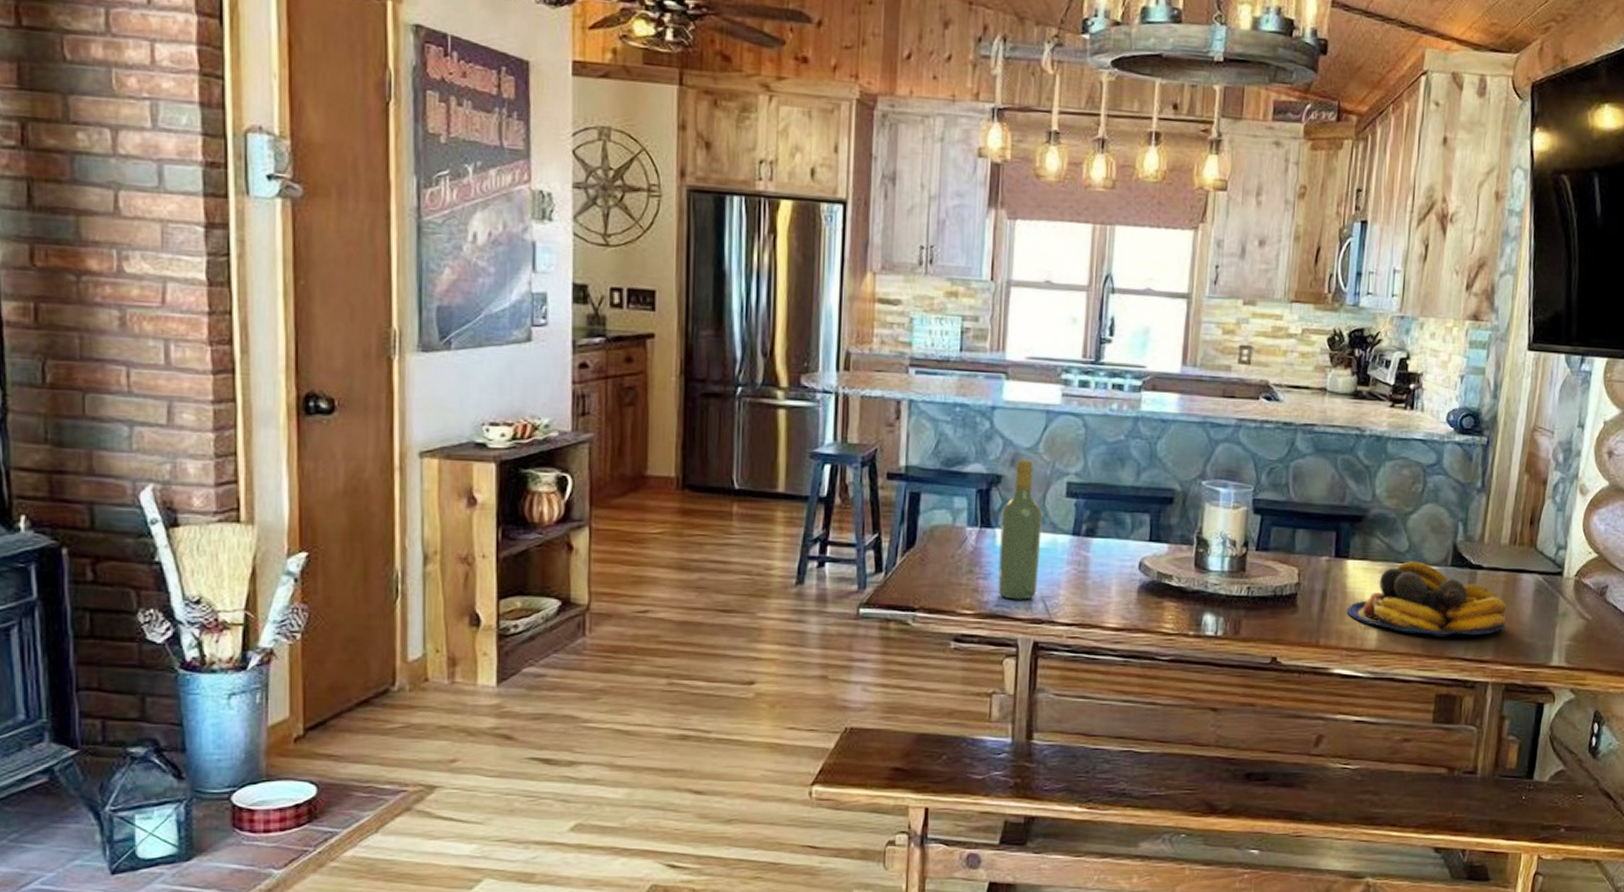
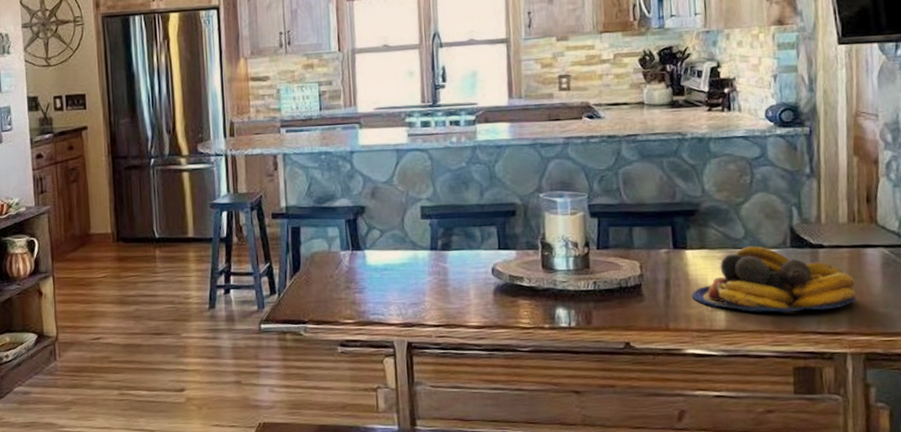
wine bottle: present [998,460,1043,600] -> none [368,191,406,308]

